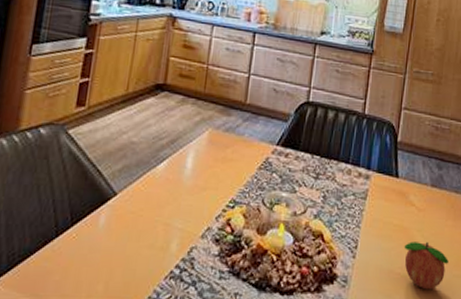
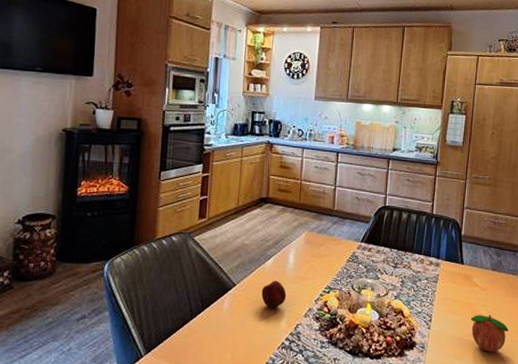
apple: none [148,189,181,226] -> present [261,280,287,308]

